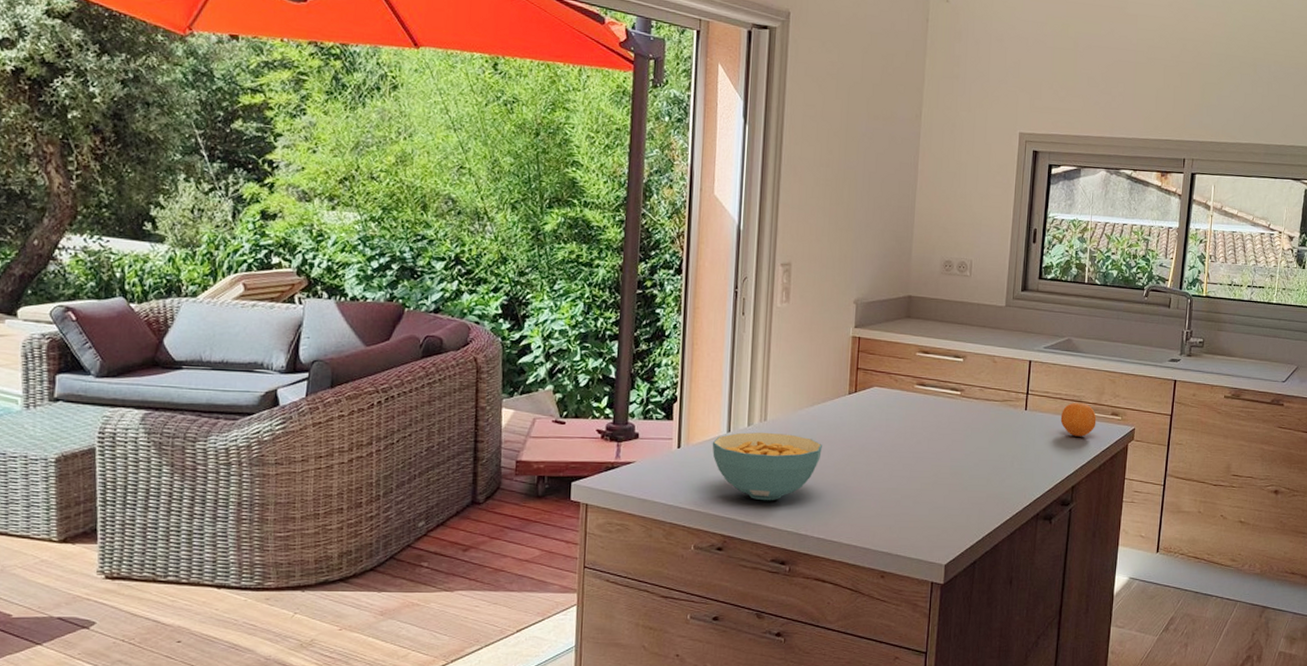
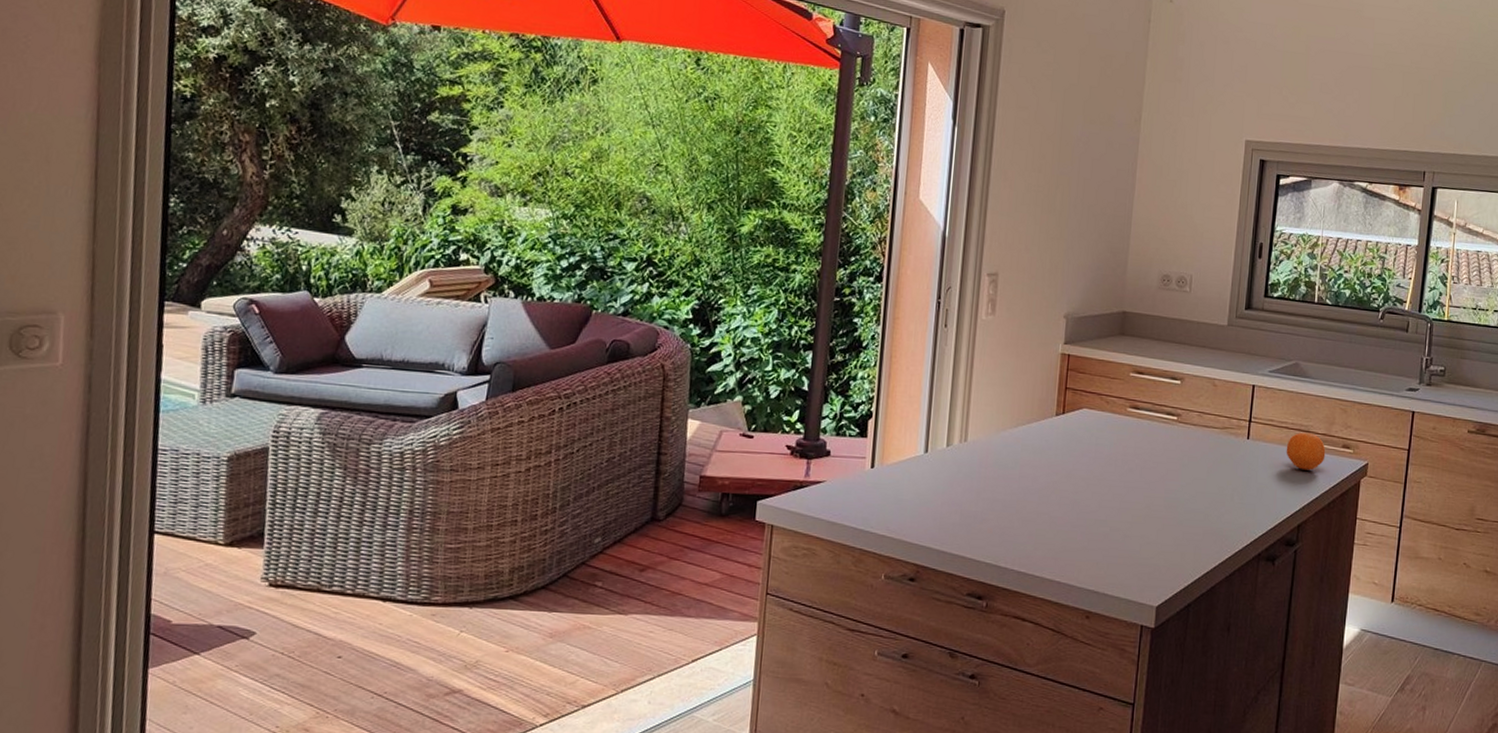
cereal bowl: present [712,432,822,501] -> none [907,453,1026,529]

